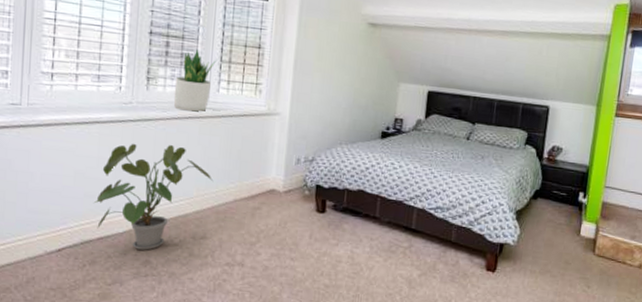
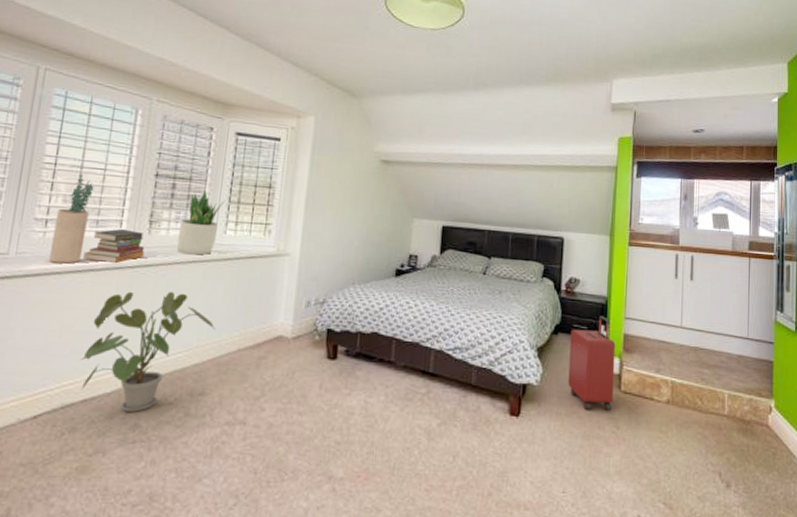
vase: none [58,31,93,116] -> present [49,175,94,264]
books: none [87,84,144,117] -> present [82,228,145,264]
suitcase: none [544,184,594,271] -> present [568,316,616,411]

